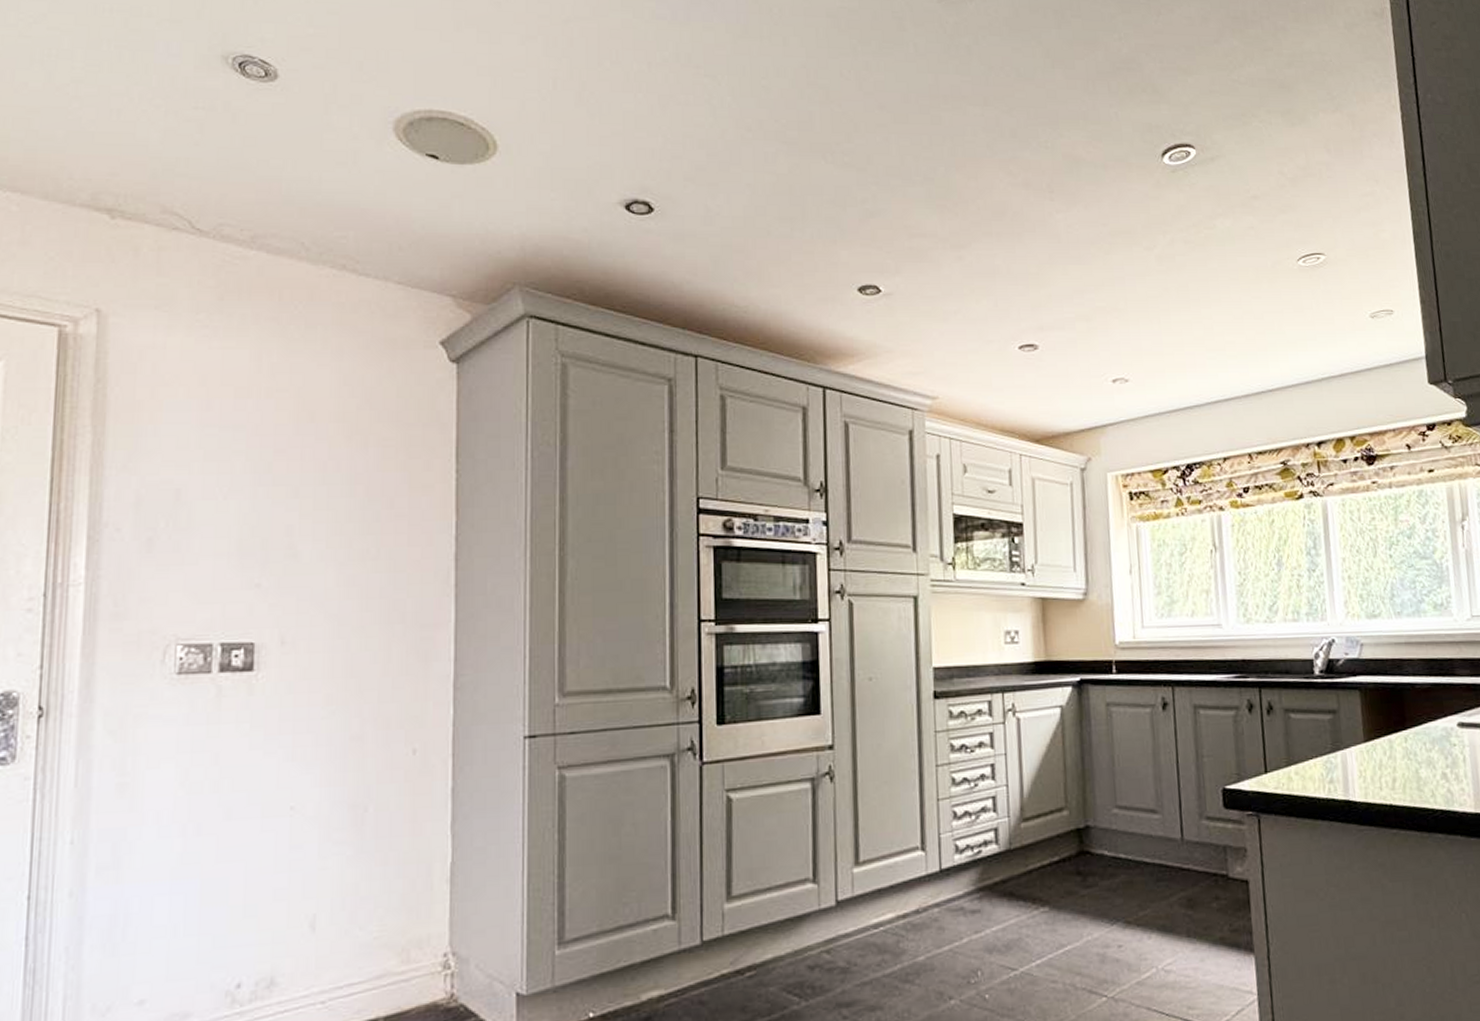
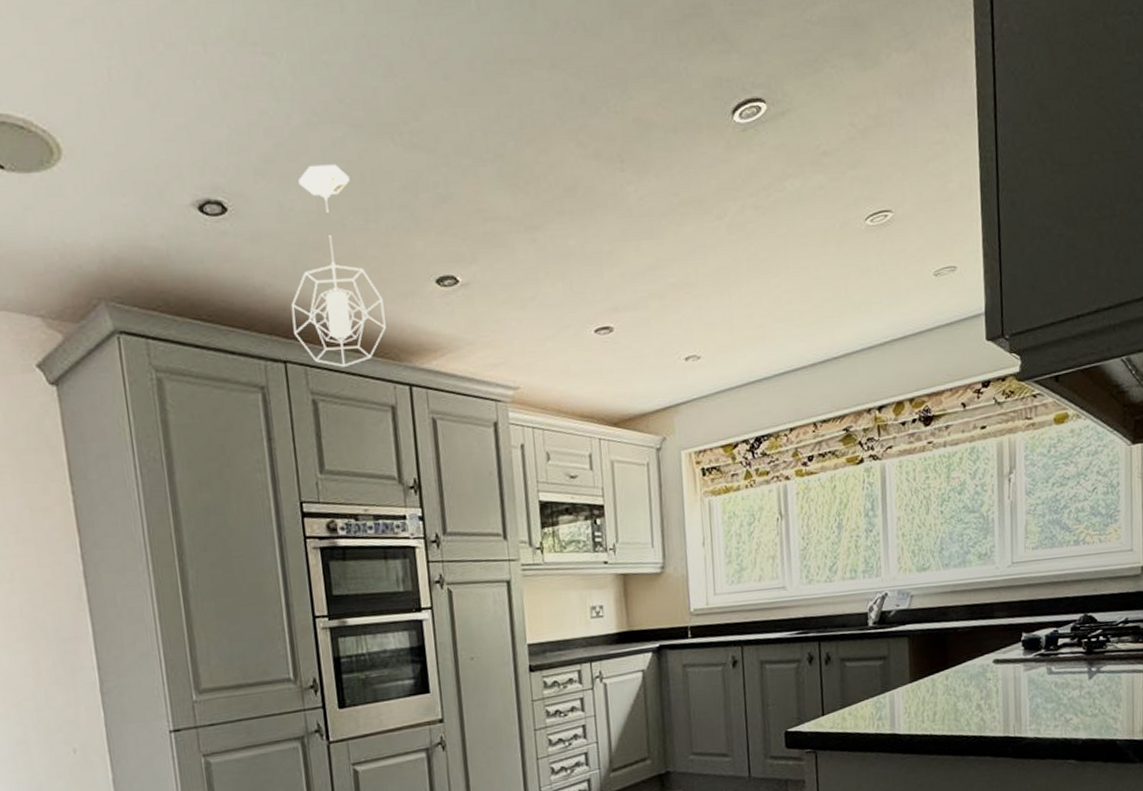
pendant light: none [707,175,803,365] -> present [290,164,386,367]

